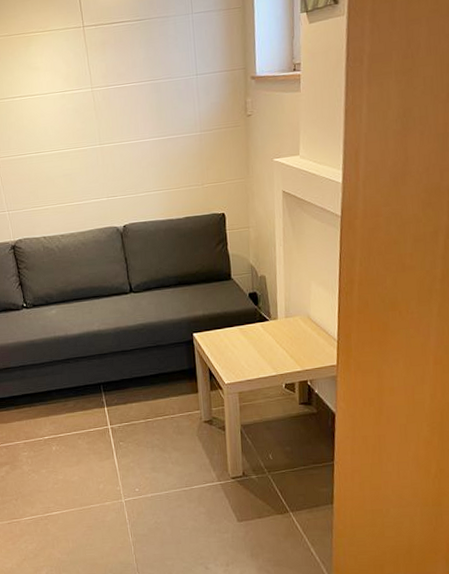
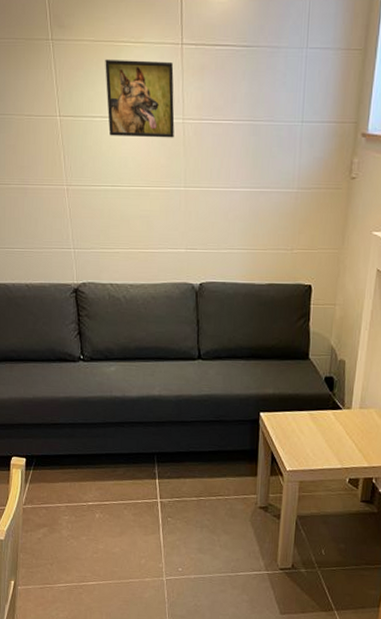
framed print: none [19,42,86,112] -> present [105,59,175,138]

